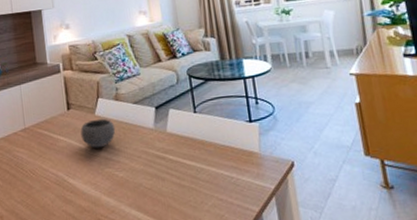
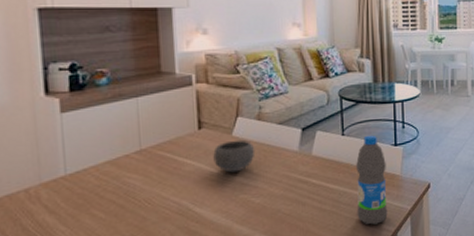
water bottle: none [211,111,250,203] -> present [356,135,388,225]

